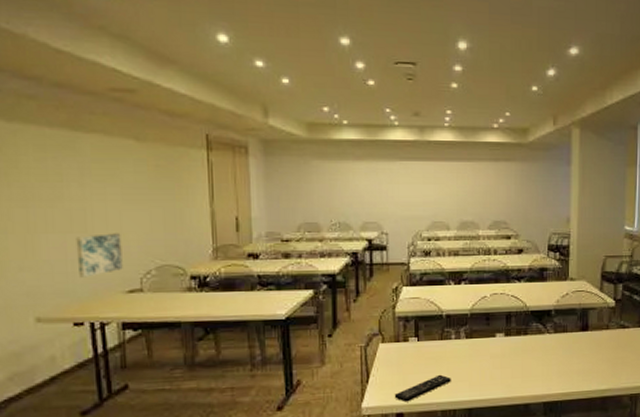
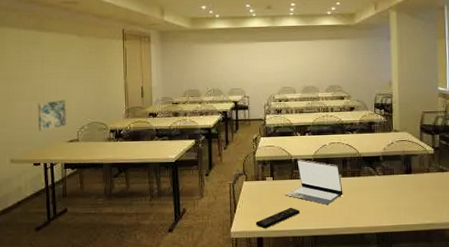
laptop: none [433,314,506,370] -> present [285,159,343,205]

